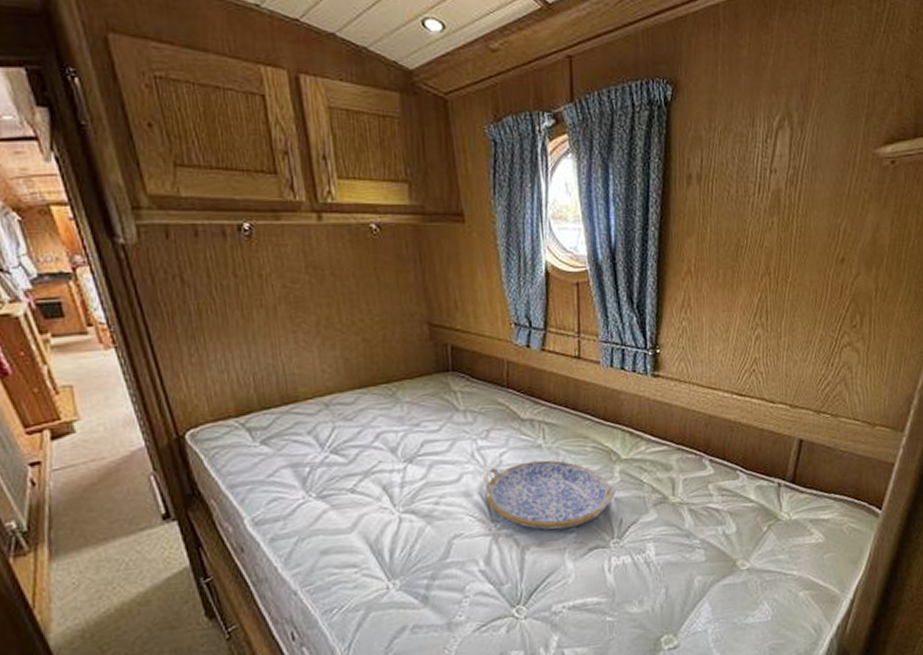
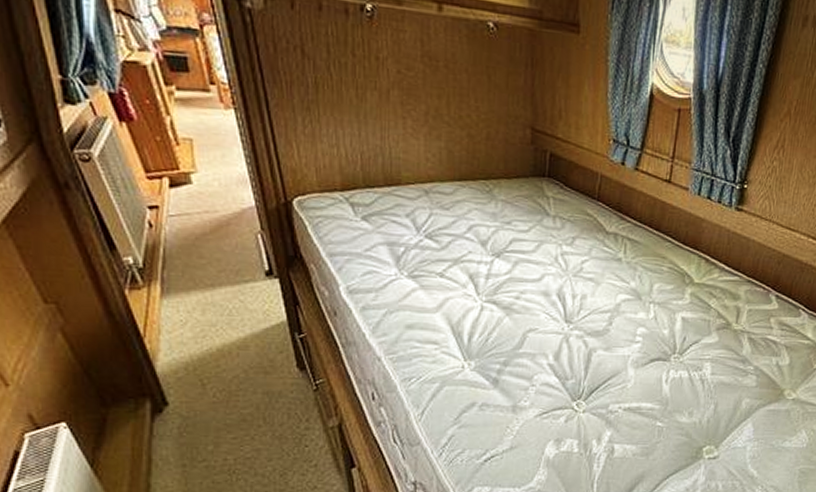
serving tray: present [483,460,617,530] -> none [562,272,685,339]

